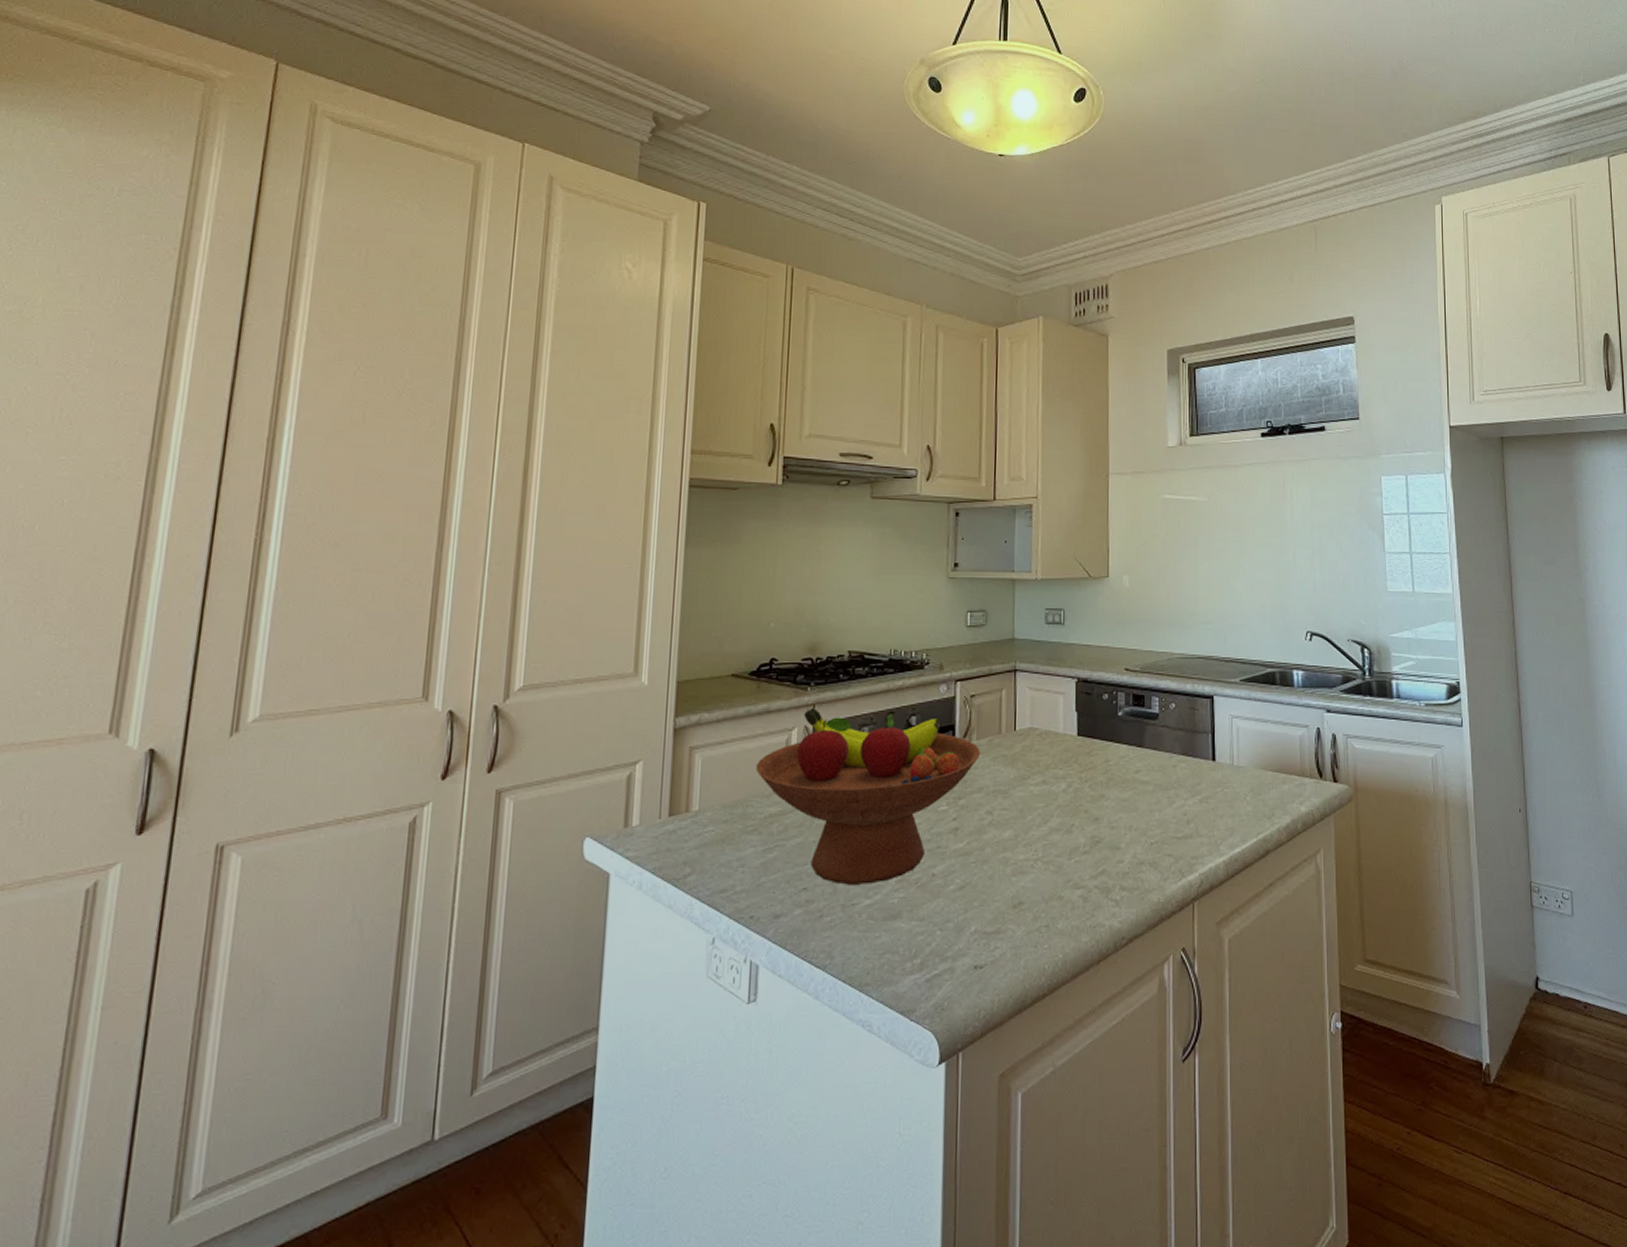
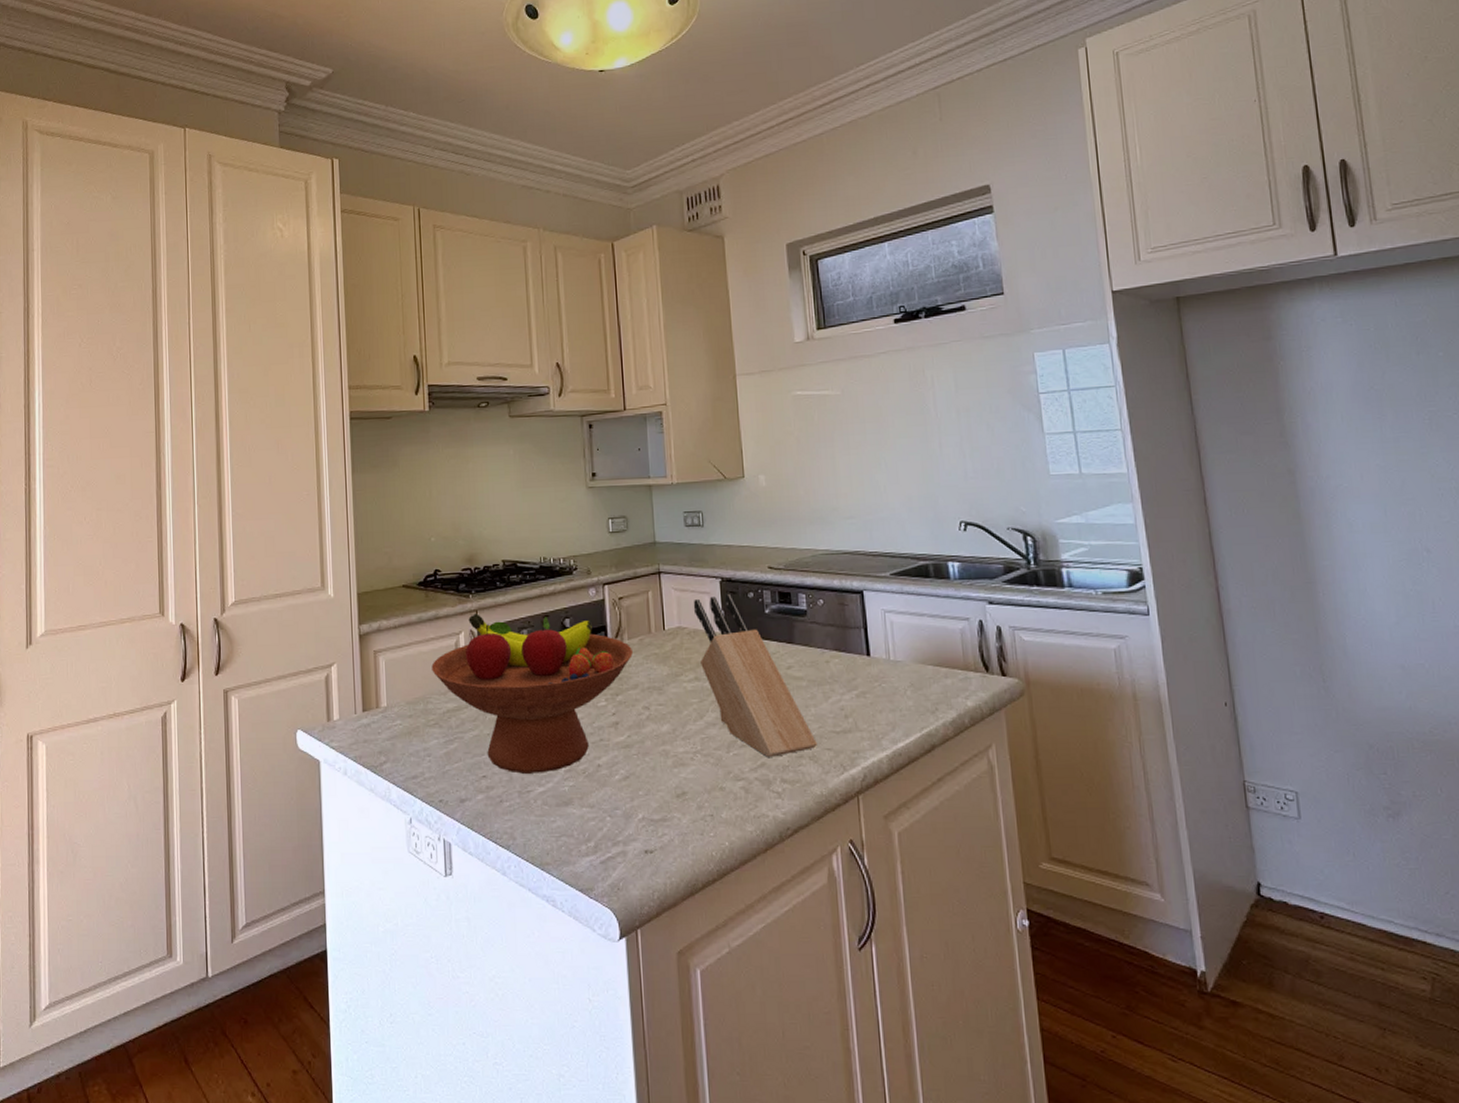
knife block: none [1047,694,1158,864] -> present [693,593,817,757]

